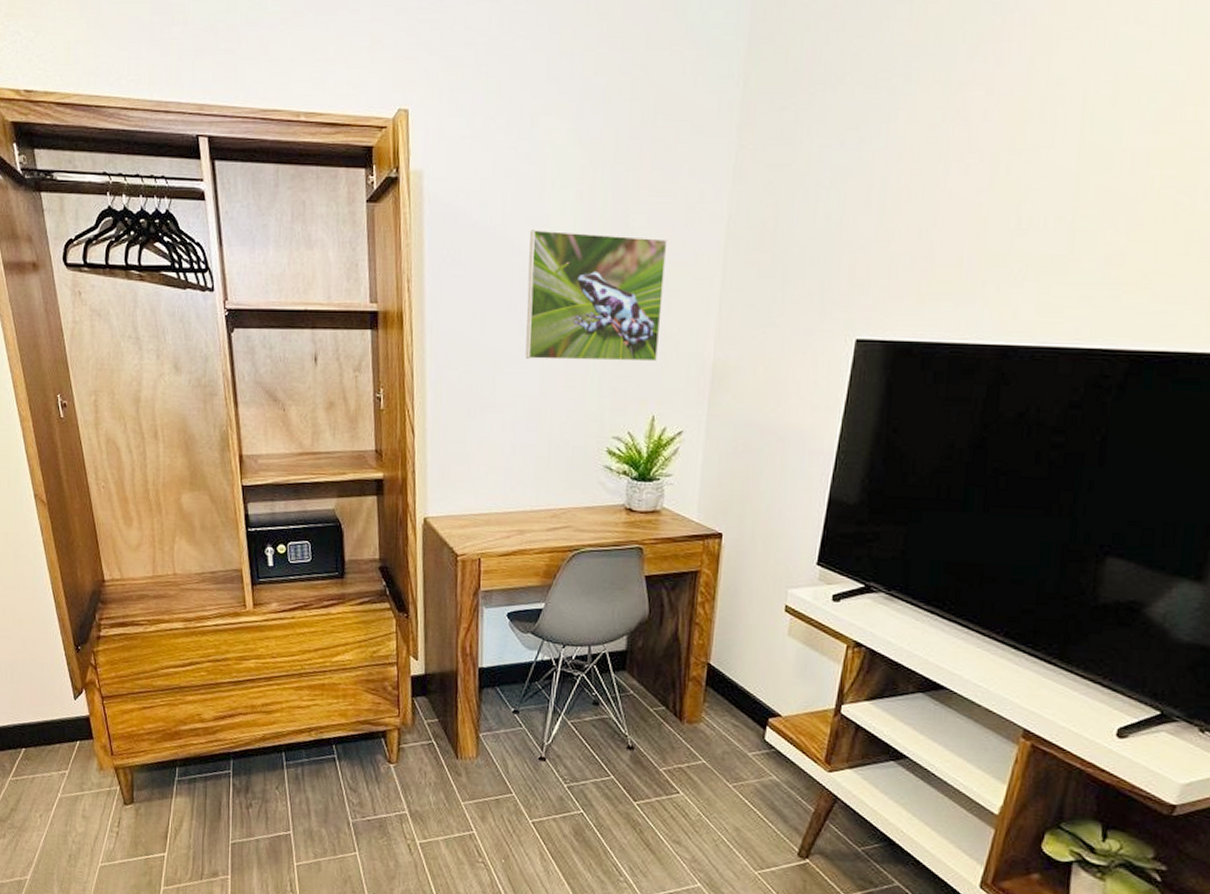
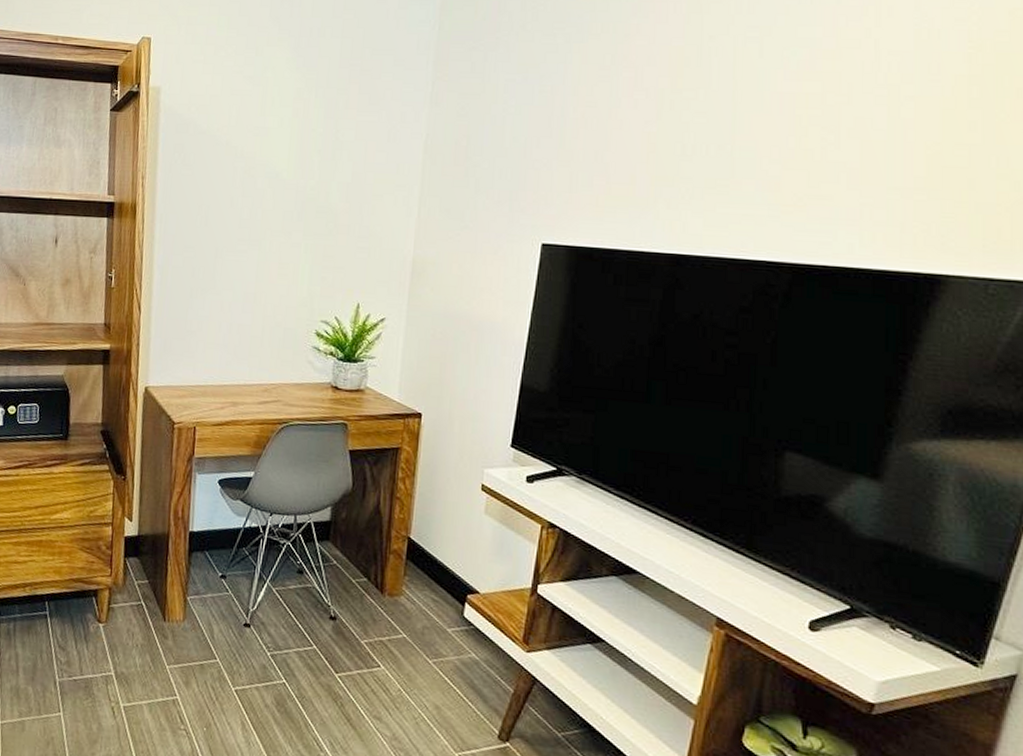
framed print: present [525,230,668,362] -> none [244,139,373,256]

